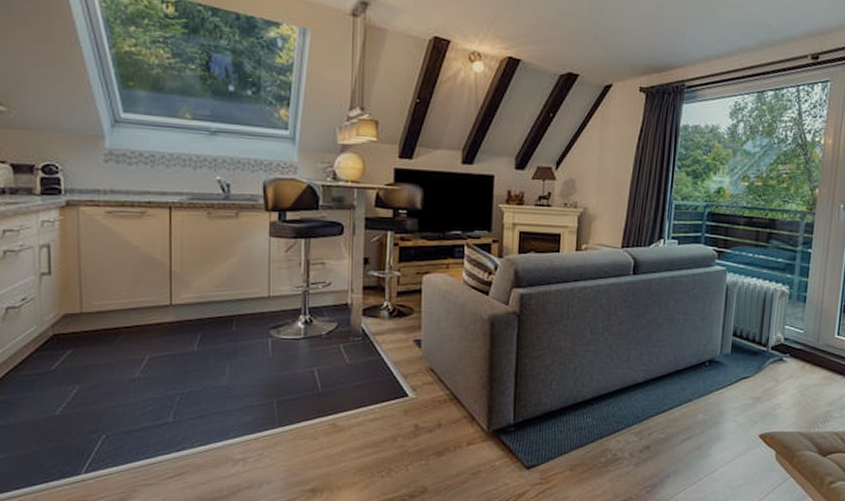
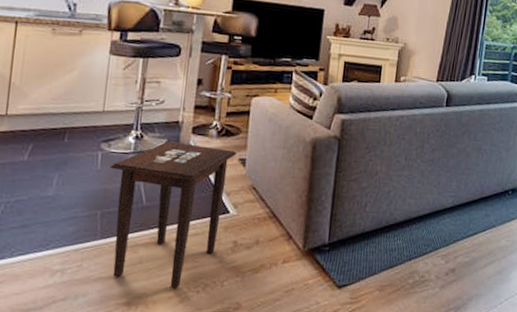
side table: none [282,324,411,475] -> present [110,141,237,289]

